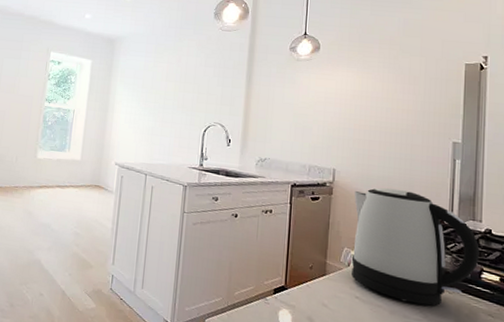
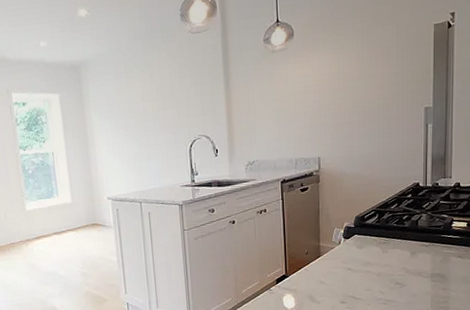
kettle: present [351,188,480,306] -> none [339,163,450,263]

